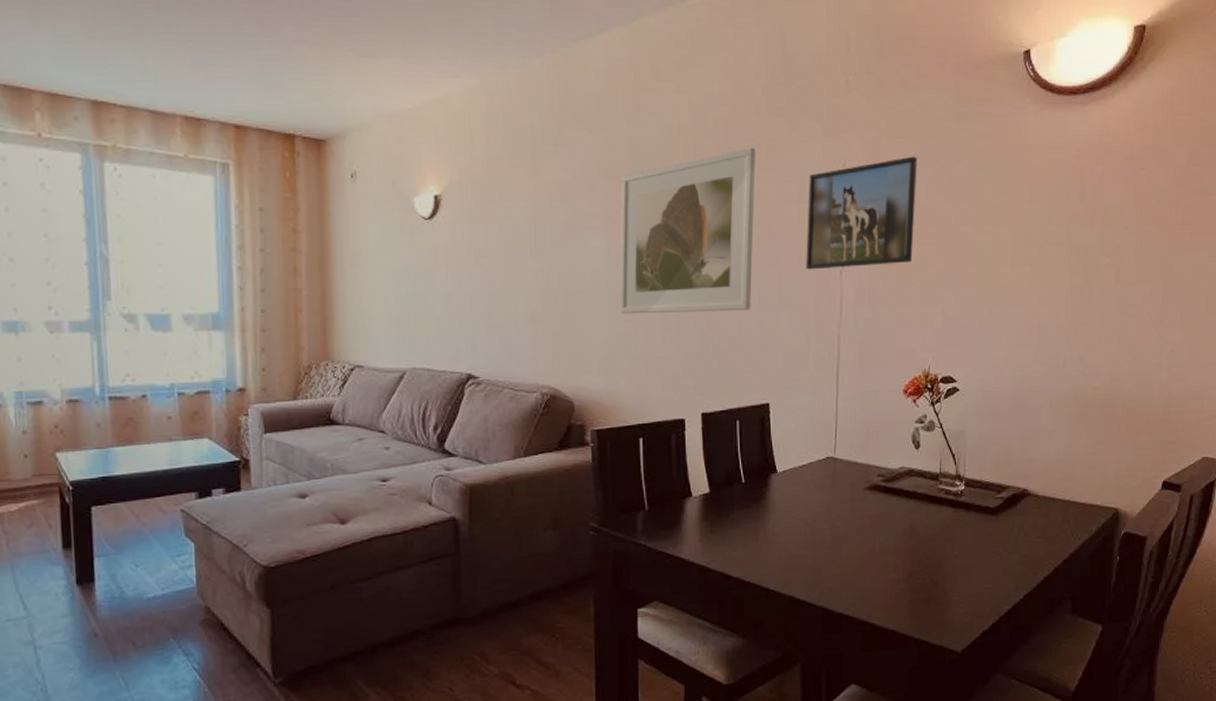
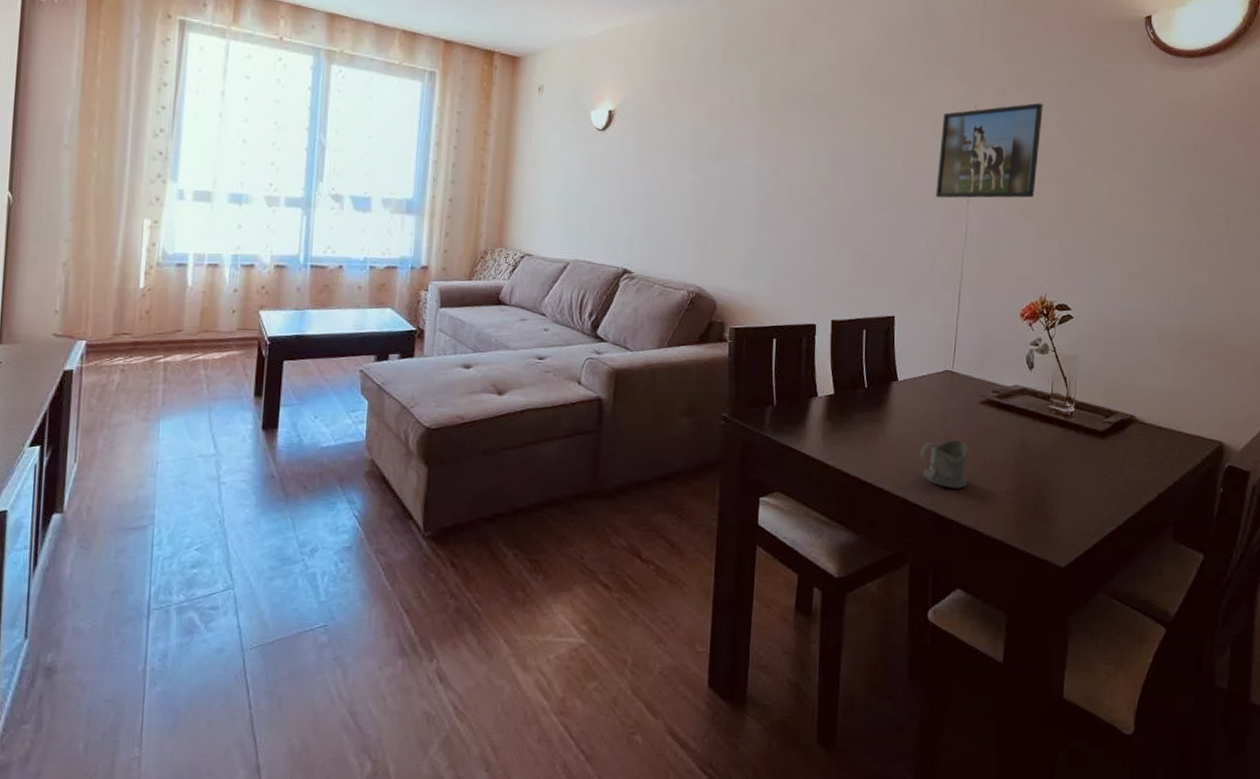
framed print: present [619,147,756,314] -> none [764,86,897,230]
tea glass holder: none [805,531,857,581] -> present [919,440,968,489]

